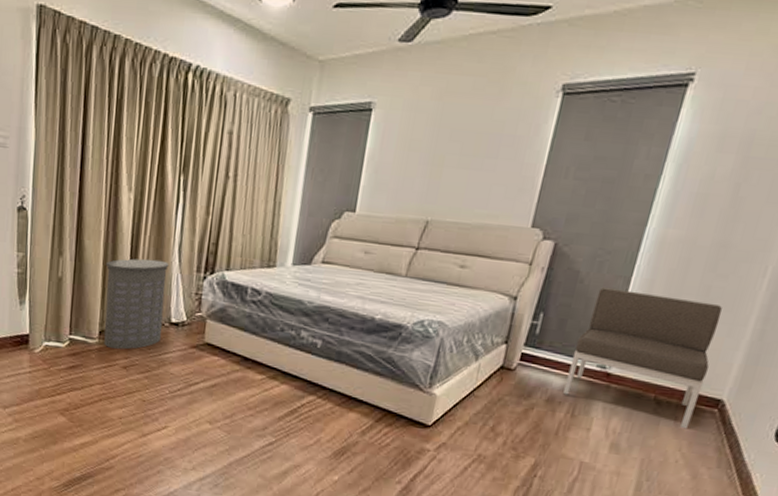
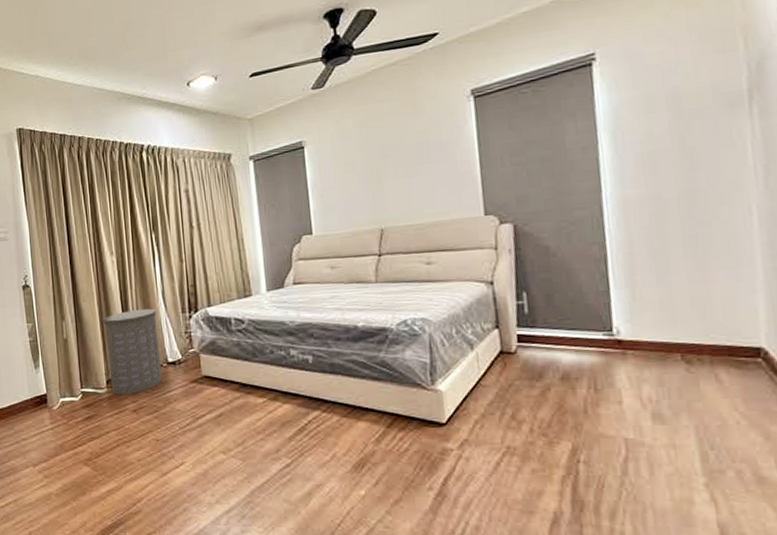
chair: present [563,287,722,429] -> none [572,251,736,386]

